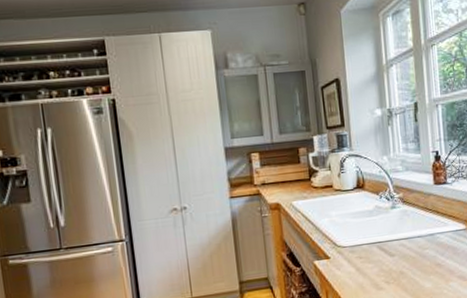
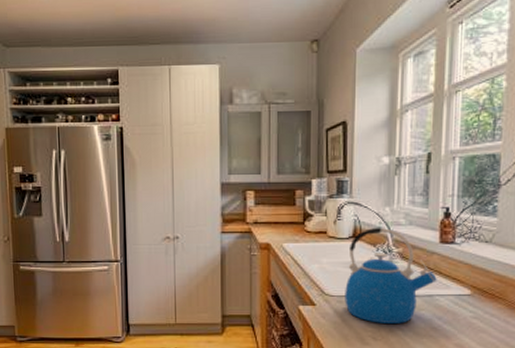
kettle: none [355,175,436,268] -> present [345,227,437,323]

